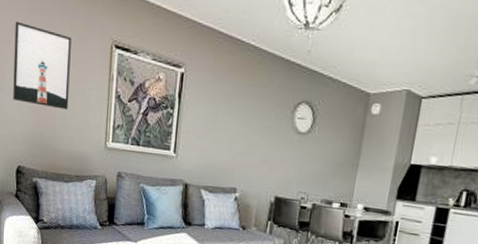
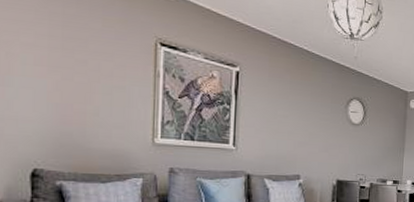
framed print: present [13,21,71,110] -> none [24,11,105,106]

